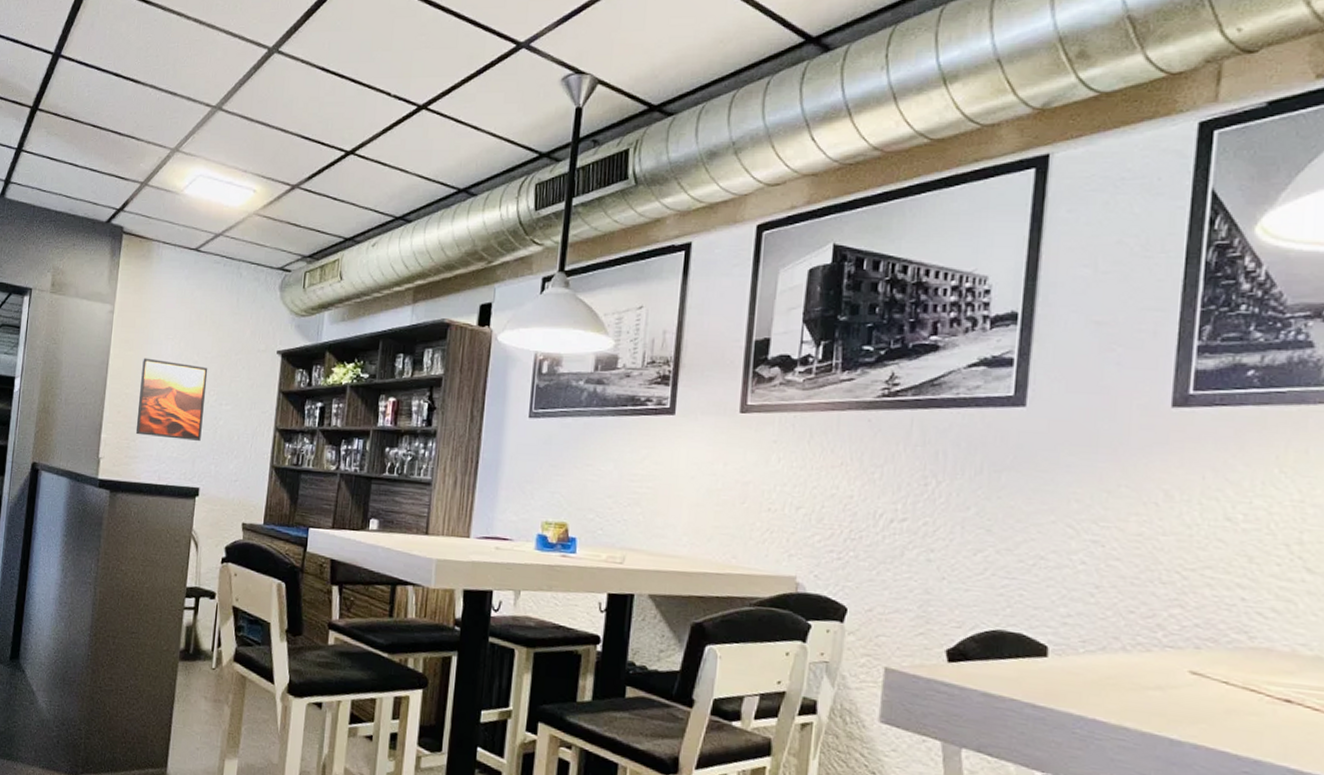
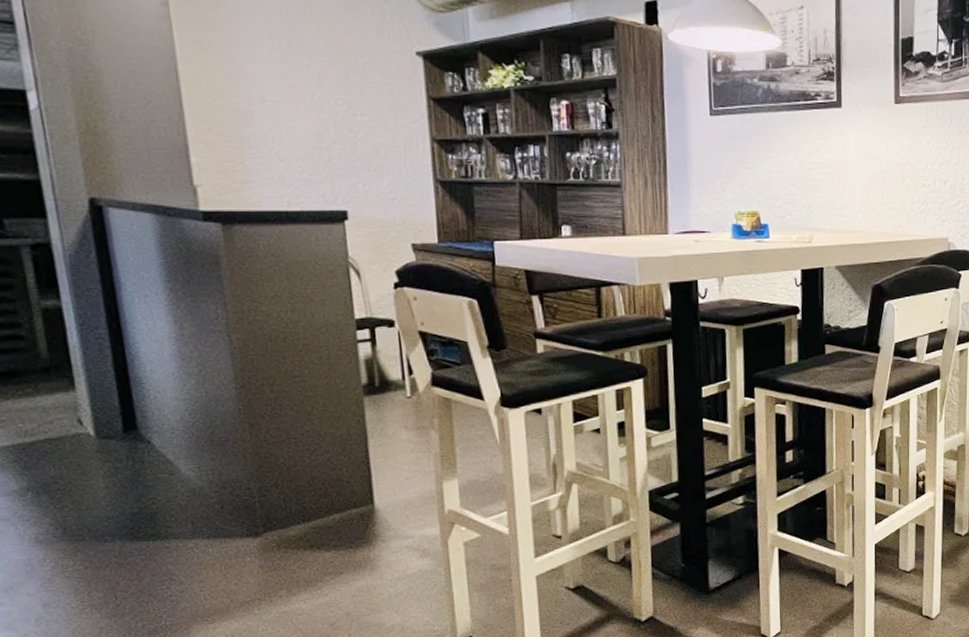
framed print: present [135,358,208,441] -> none [230,62,337,158]

